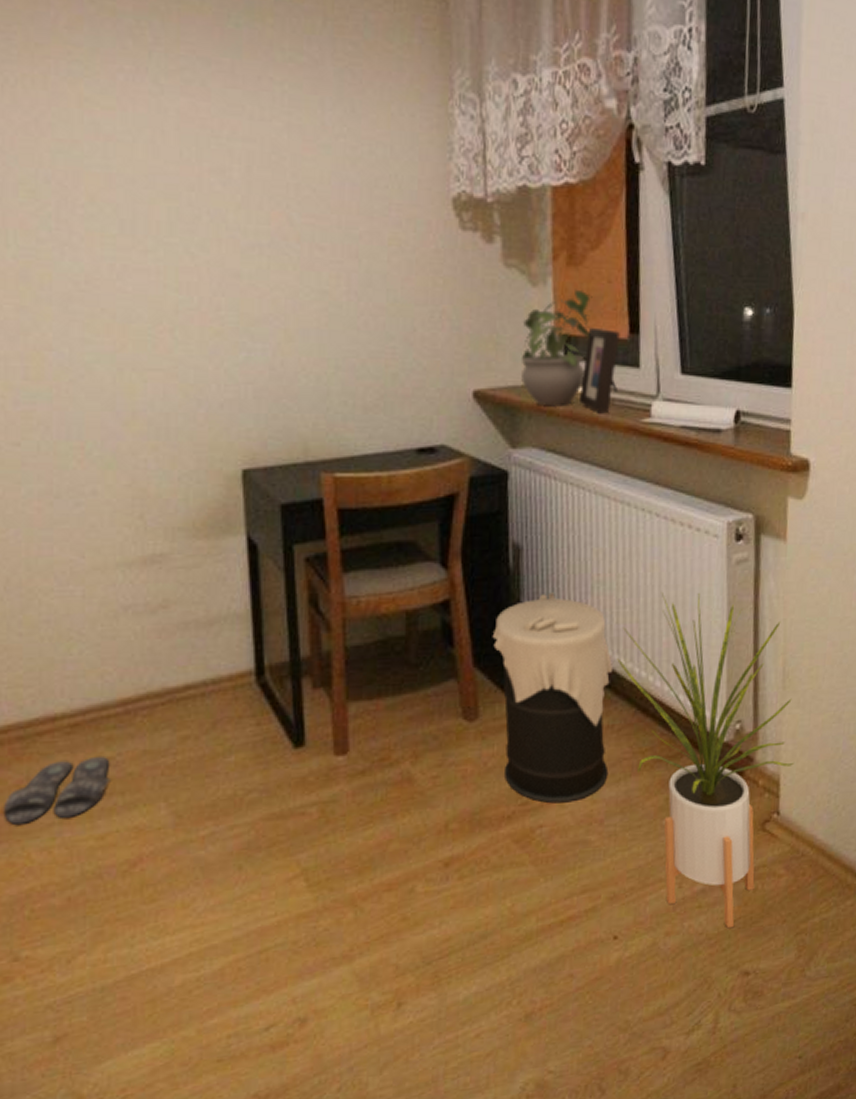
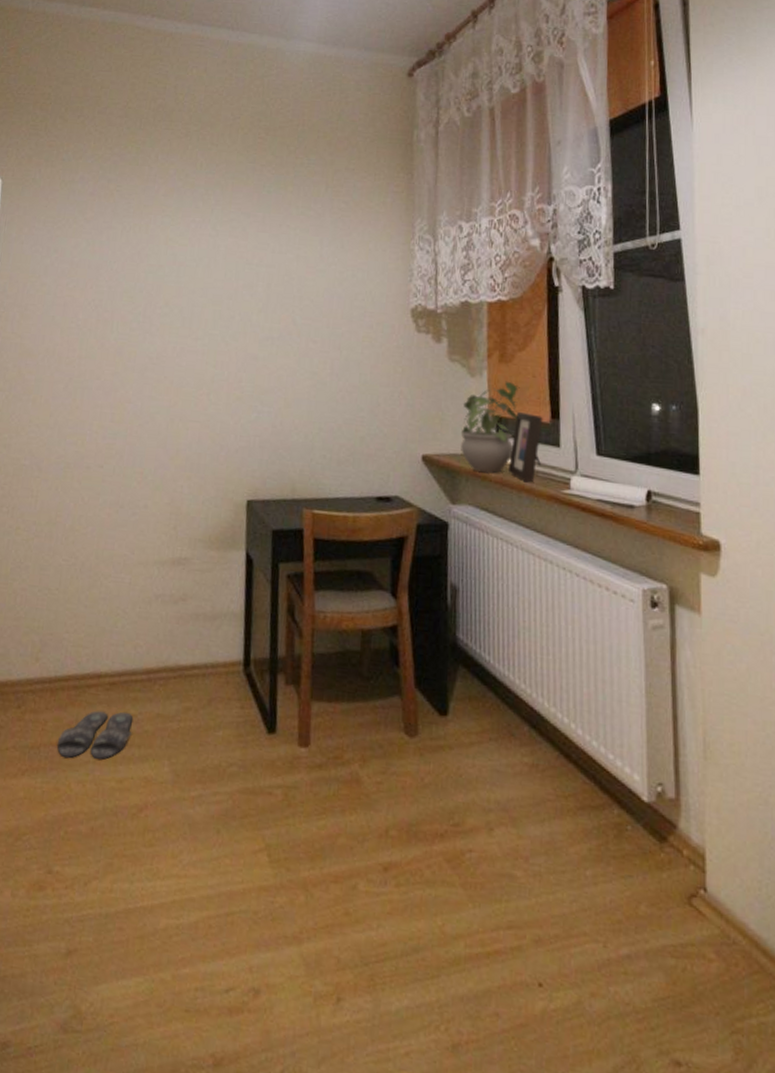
laundry basket: present [492,592,612,804] -> none [431,631,537,833]
house plant: present [617,593,795,929] -> none [541,646,720,1007]

